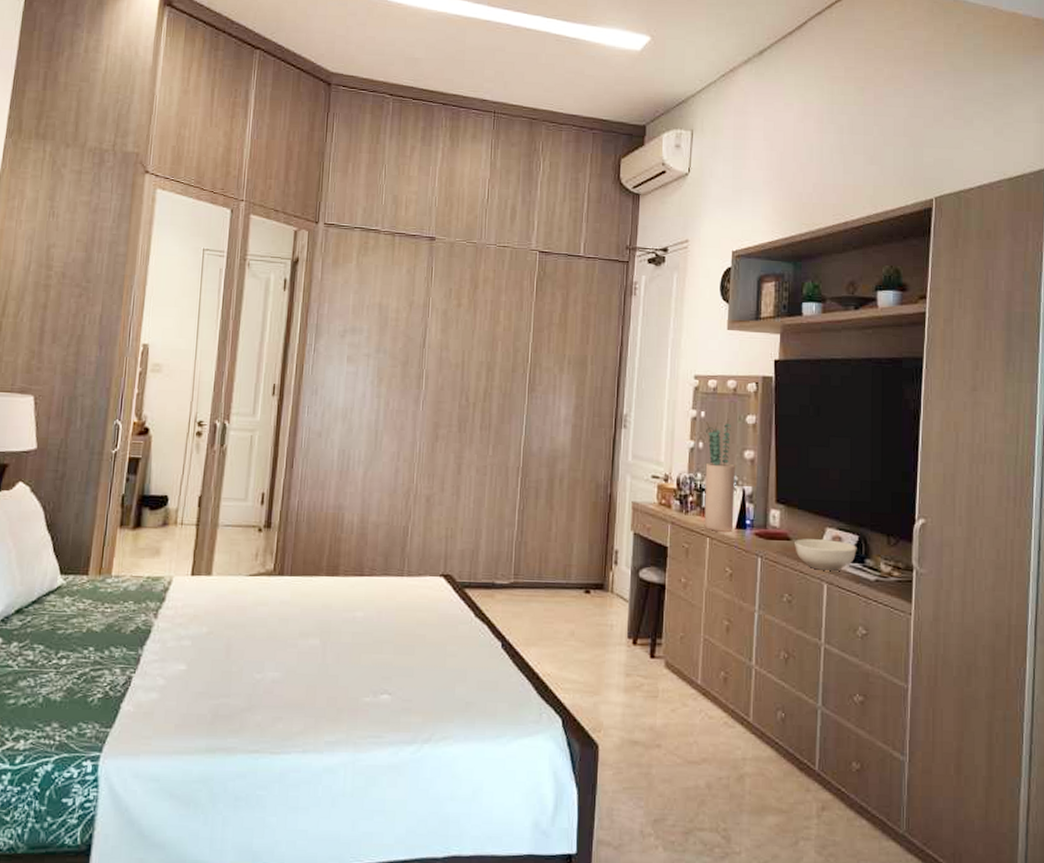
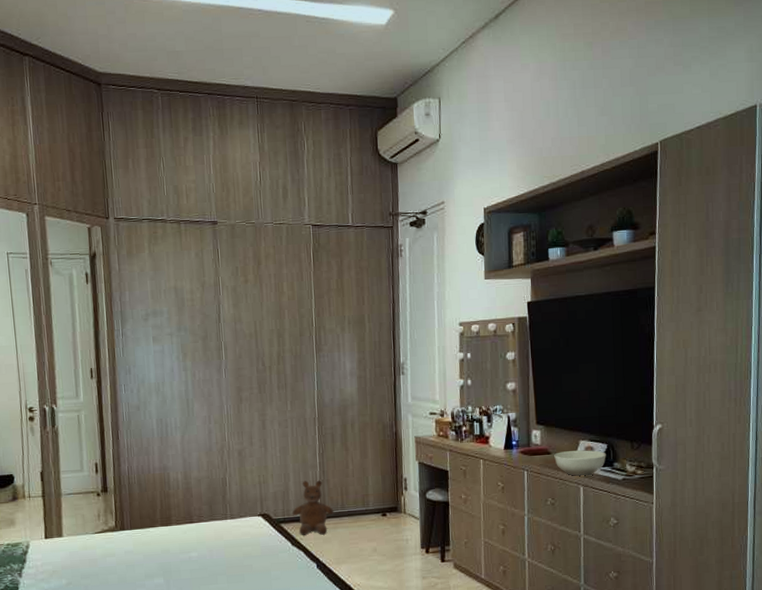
teddy bear: none [479,540,529,608] -> present [291,481,334,535]
vase: present [704,419,735,533] -> none [472,357,502,454]

